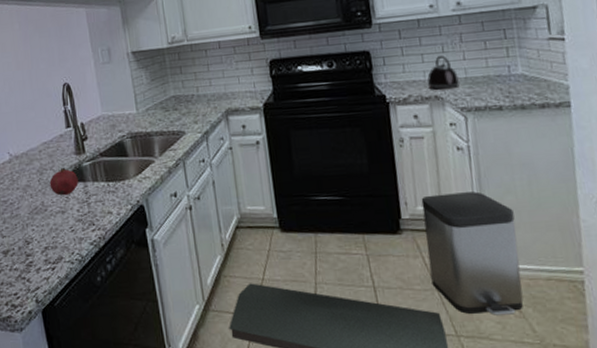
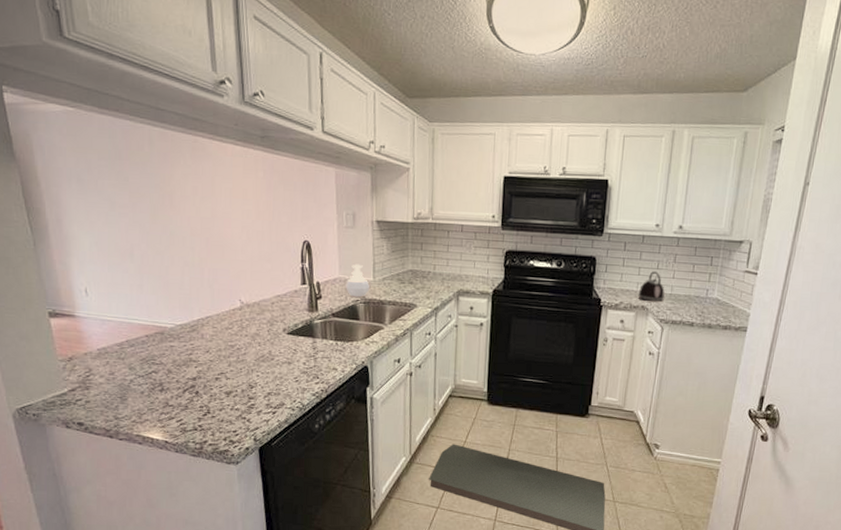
fruit: present [49,167,78,196] -> none [279,321,308,348]
soap dispenser: none [110,98,134,134] -> present [346,264,370,298]
pedal bin: present [421,191,524,316] -> none [604,389,681,489]

